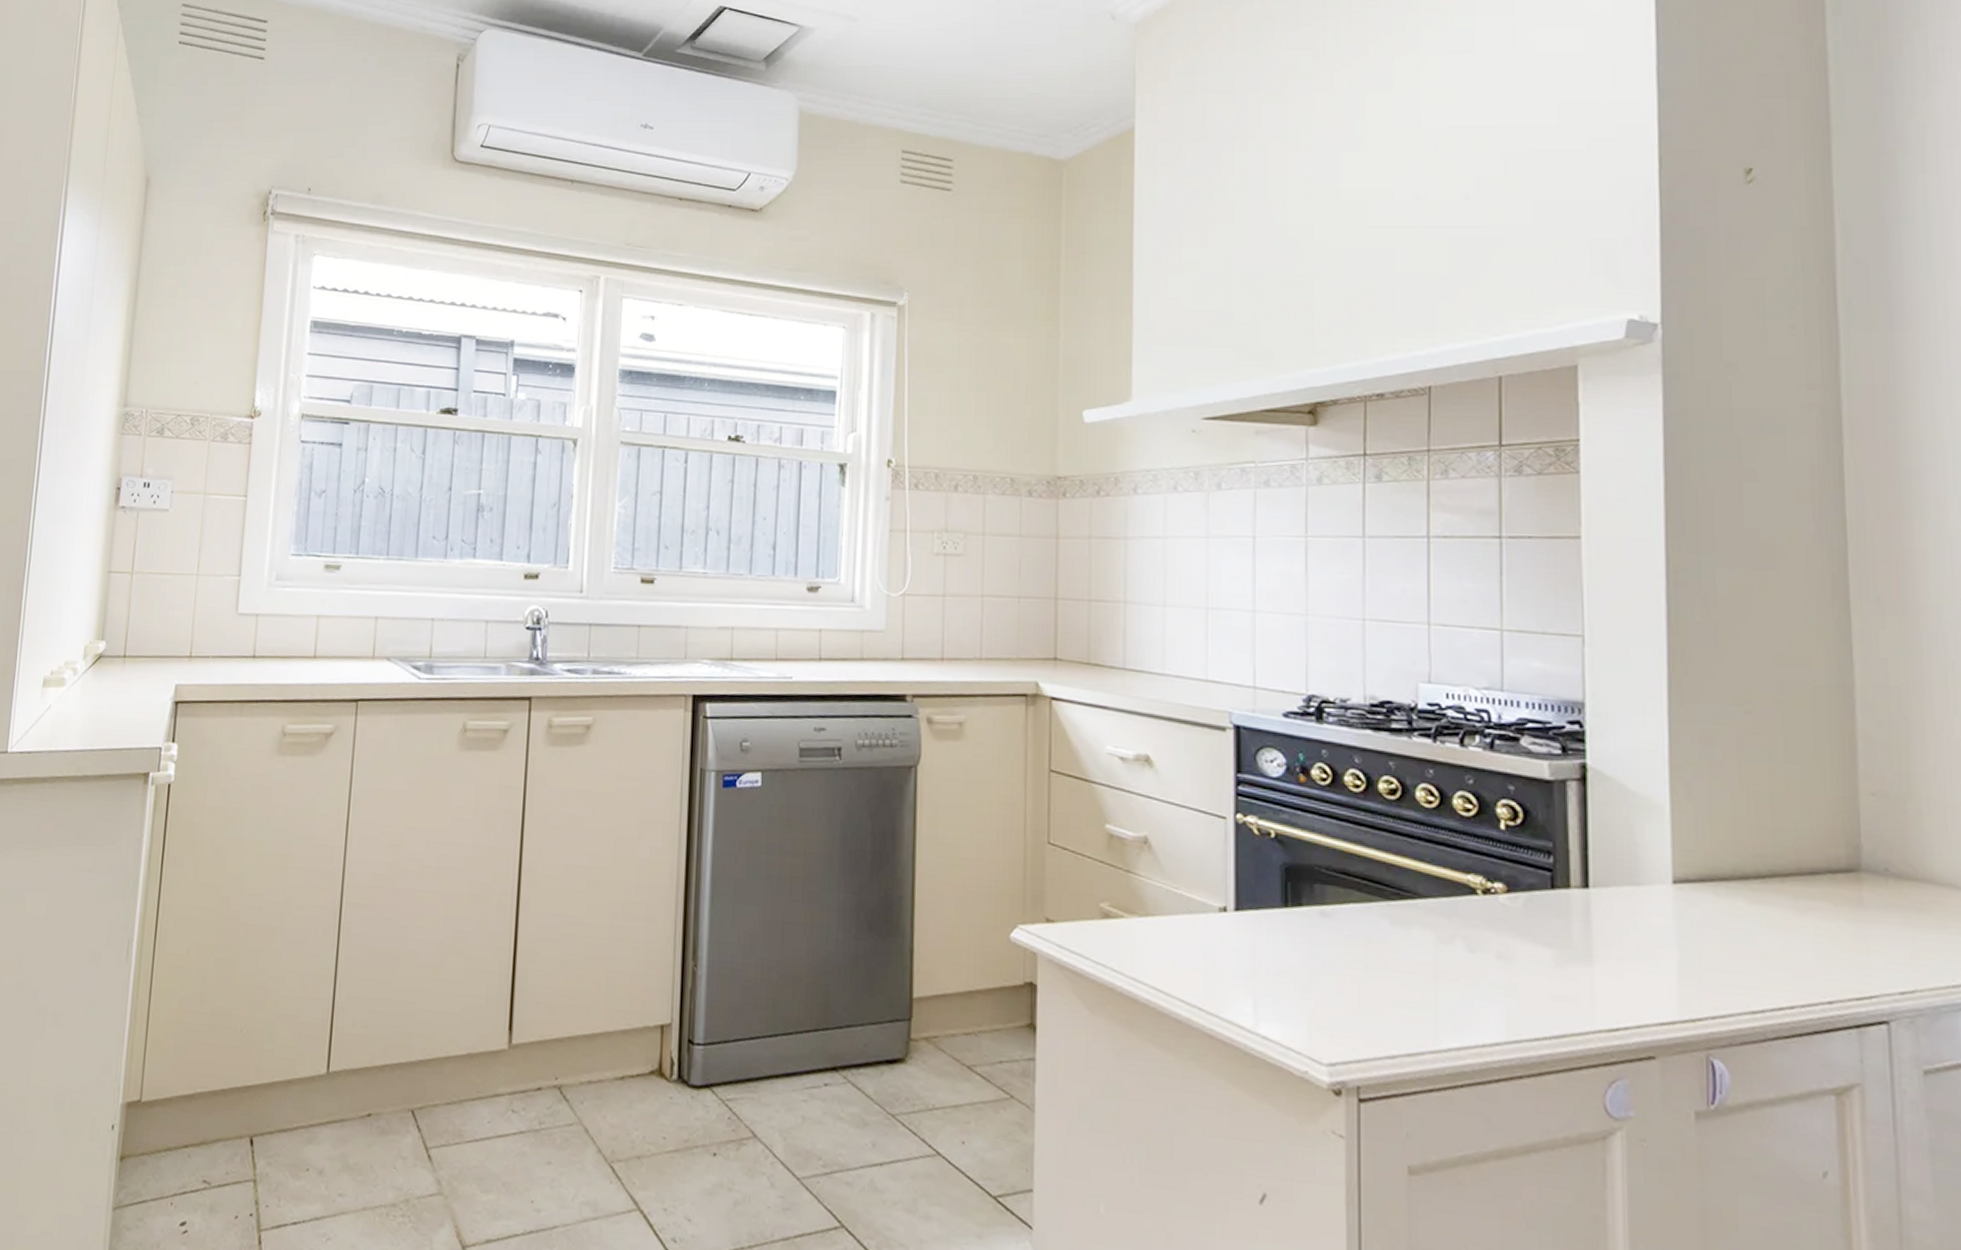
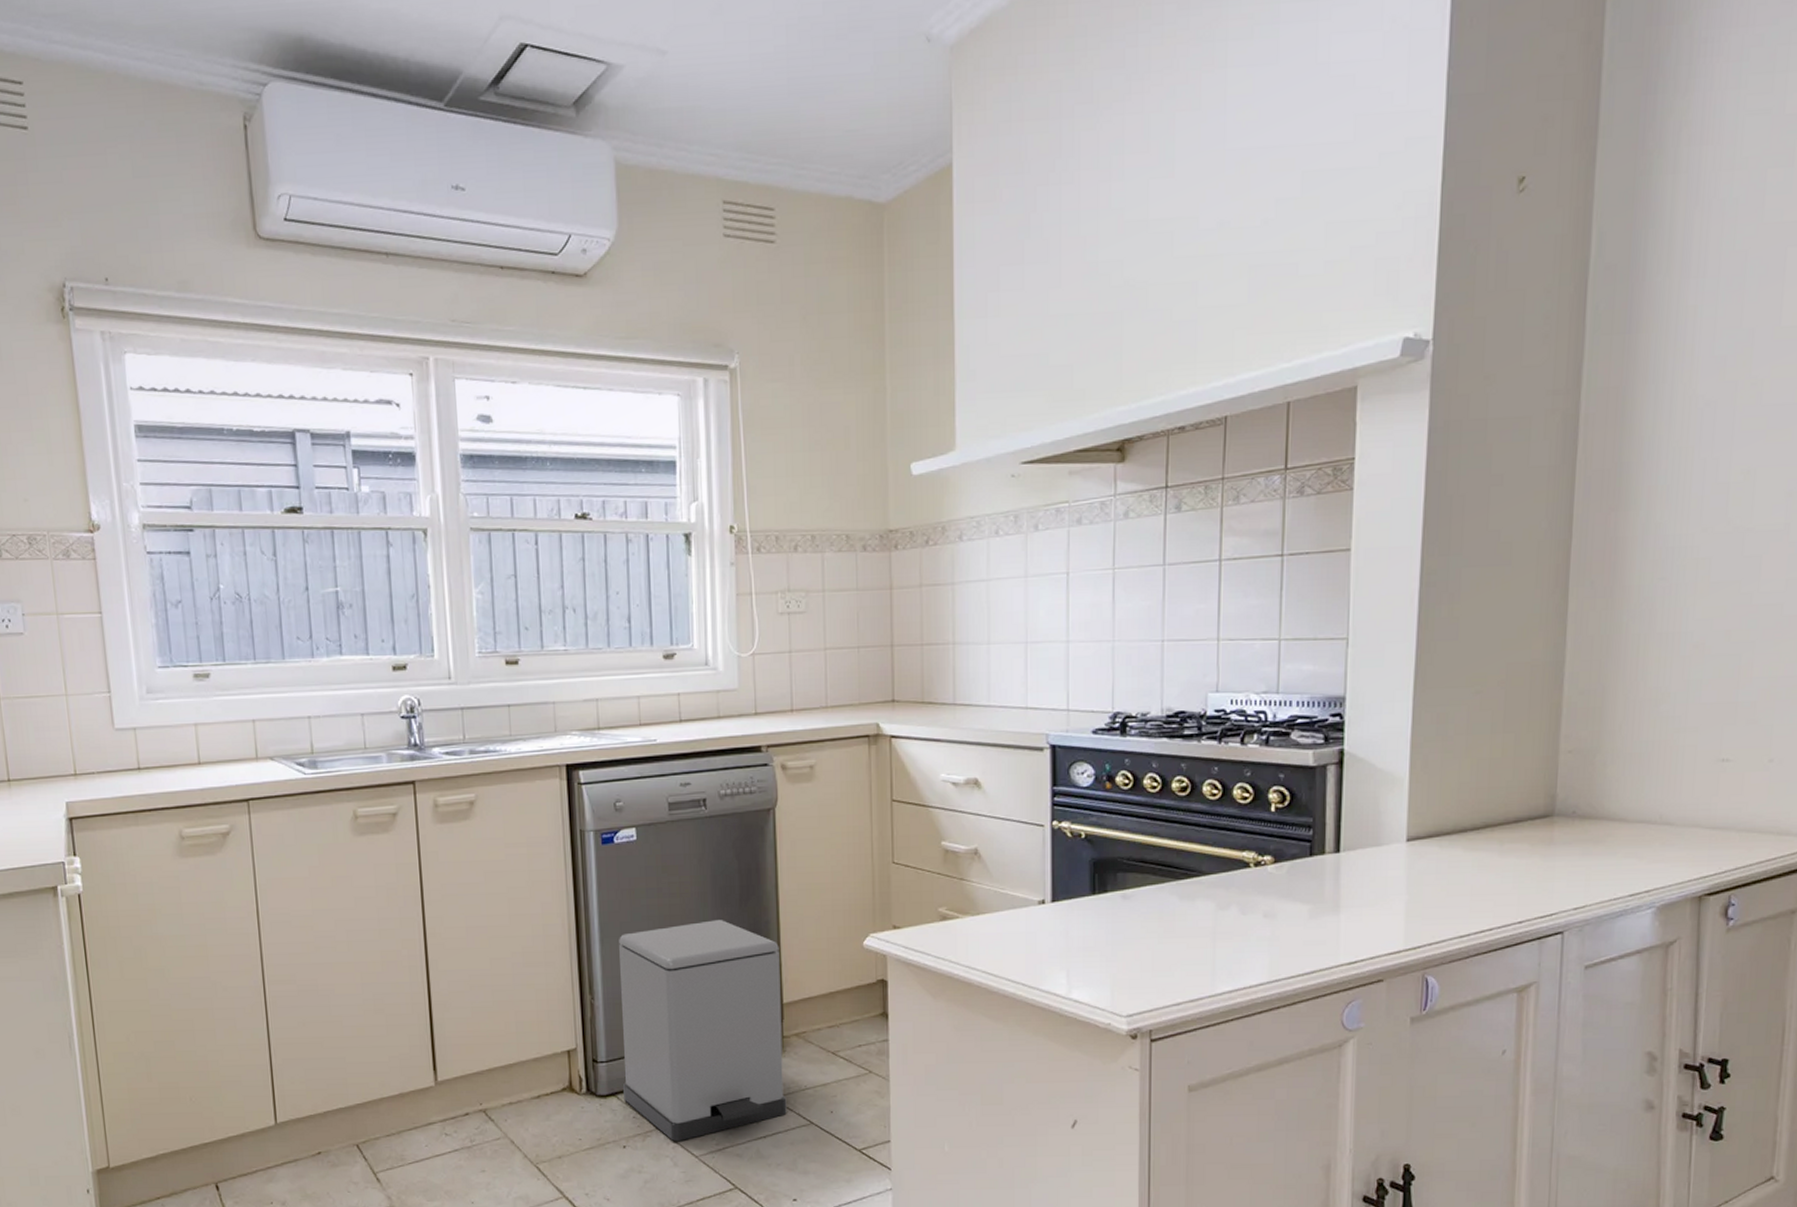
trash can: none [720,888,912,1156] -> present [619,920,787,1141]

